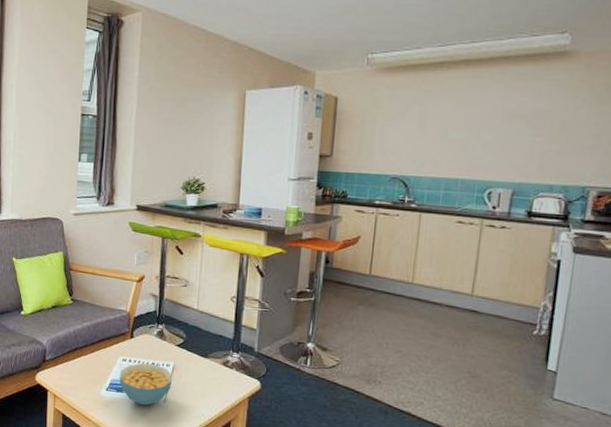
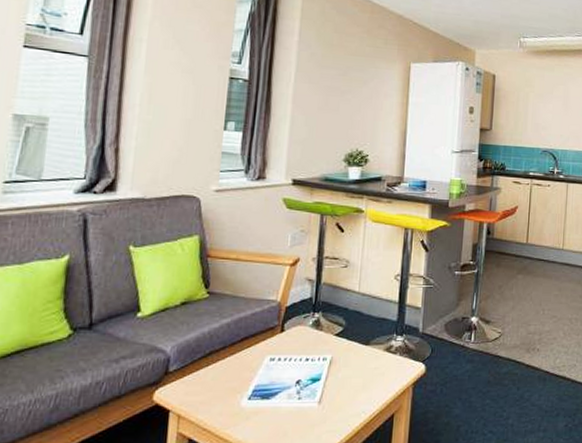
cereal bowl: present [119,362,172,406] -> none [265,360,329,411]

